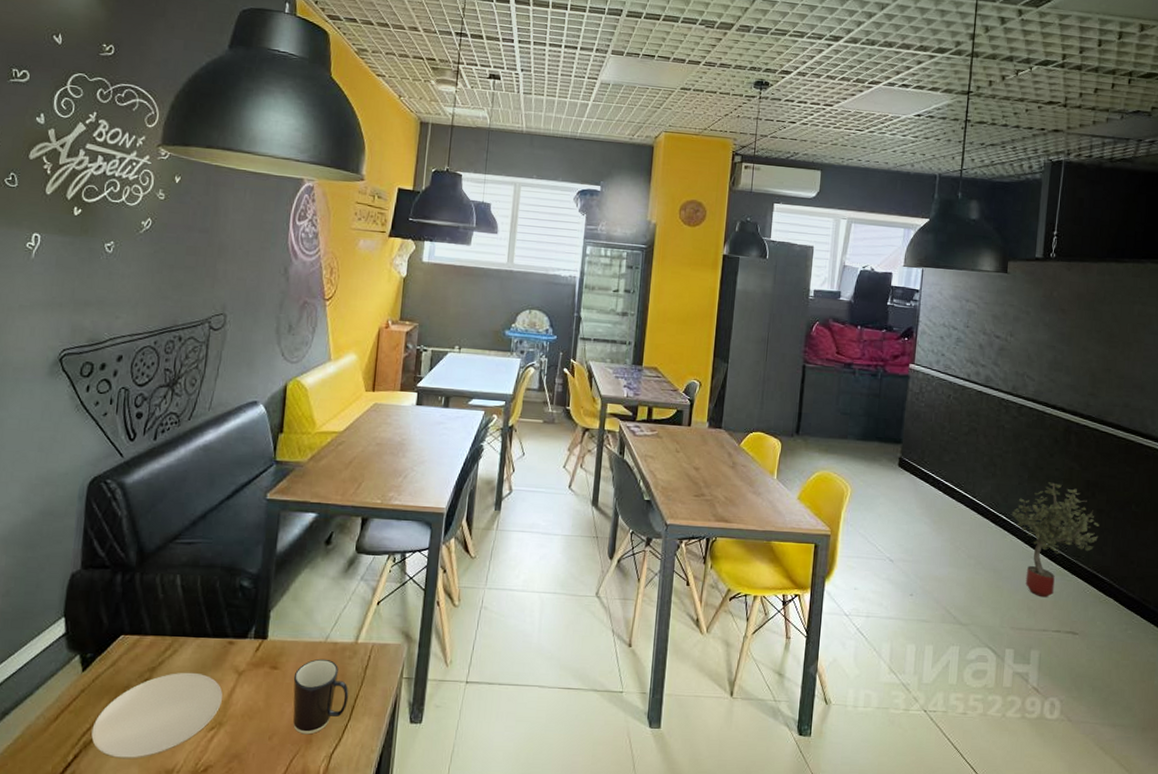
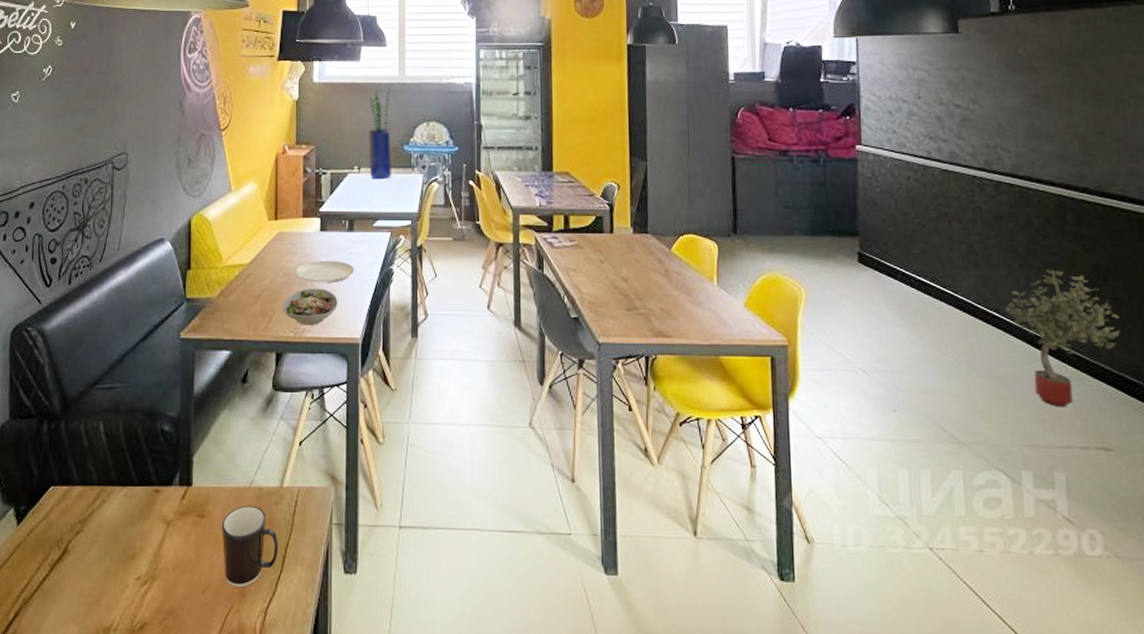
plate: present [91,672,223,759] -> none [30,523,152,617]
salad: none [372,458,428,494] -> present [282,288,338,325]
plate: none [388,433,446,455] -> present [295,260,355,283]
vase: none [470,273,497,361] -> present [369,87,391,180]

